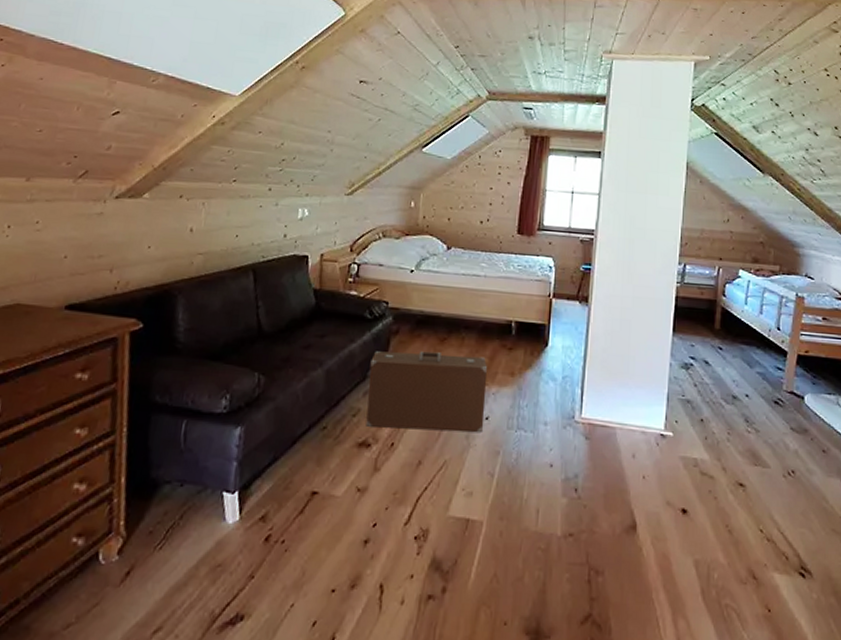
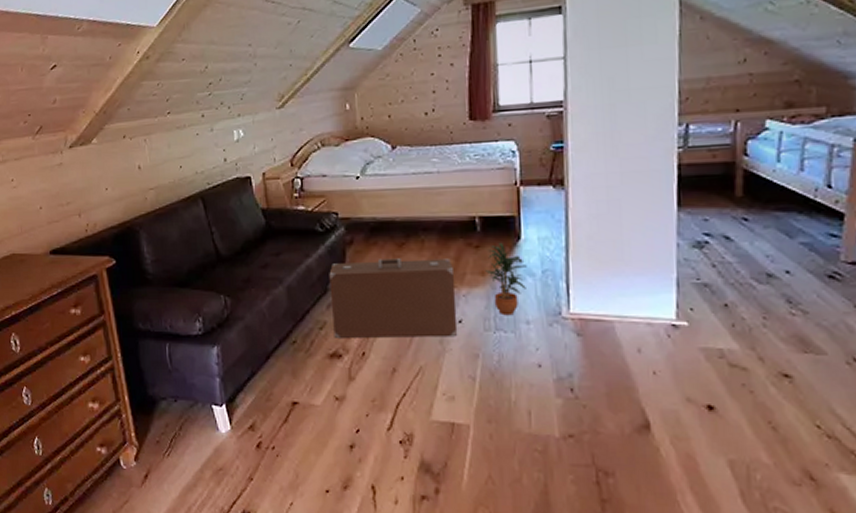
potted plant: none [515,346,550,416] -> present [485,242,527,316]

